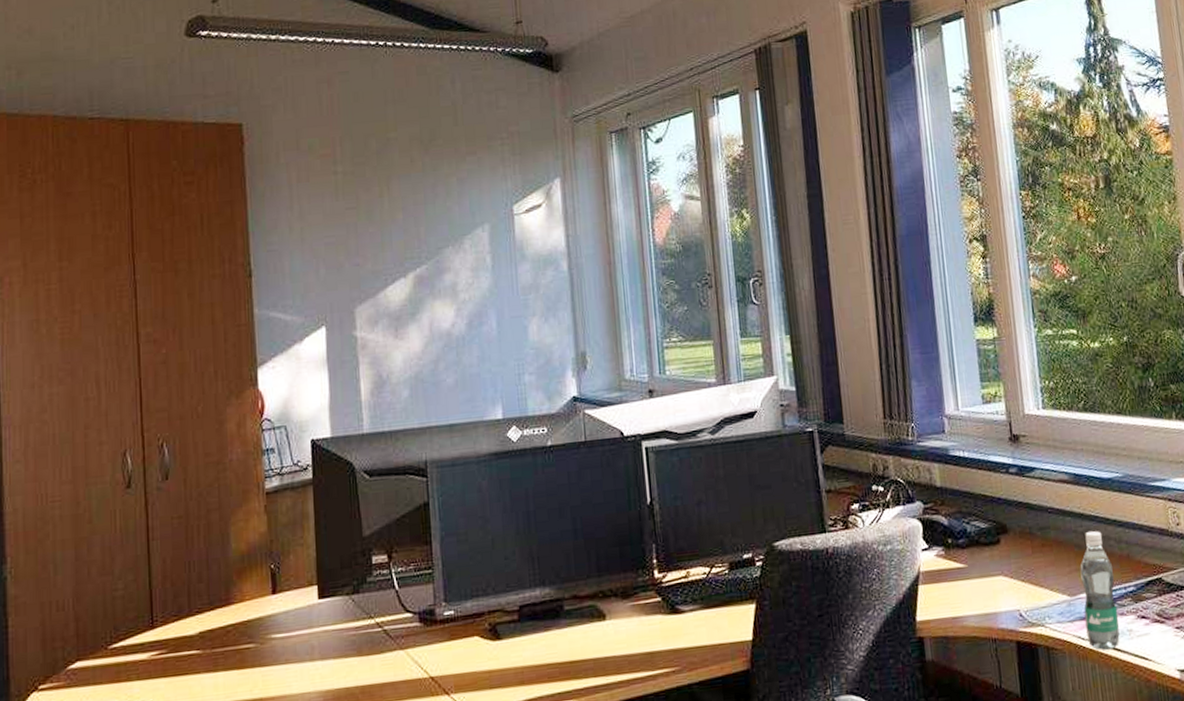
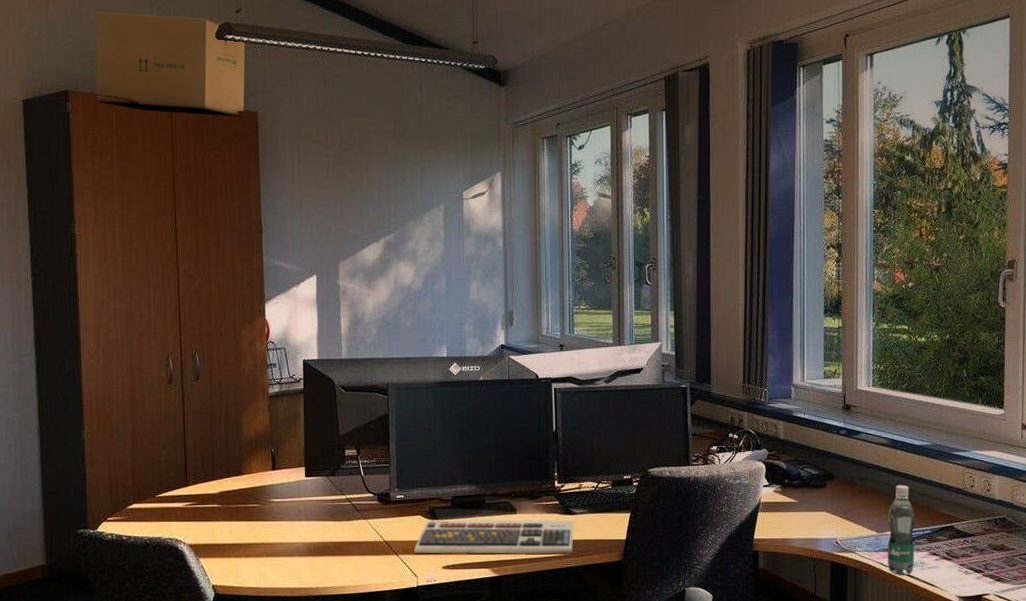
box: none [25,11,225,133] -> present [96,11,246,117]
computer keyboard: none [471,621,684,690] -> present [414,519,574,555]

